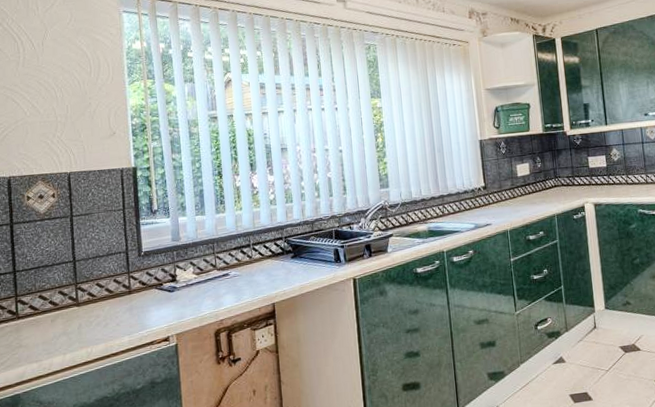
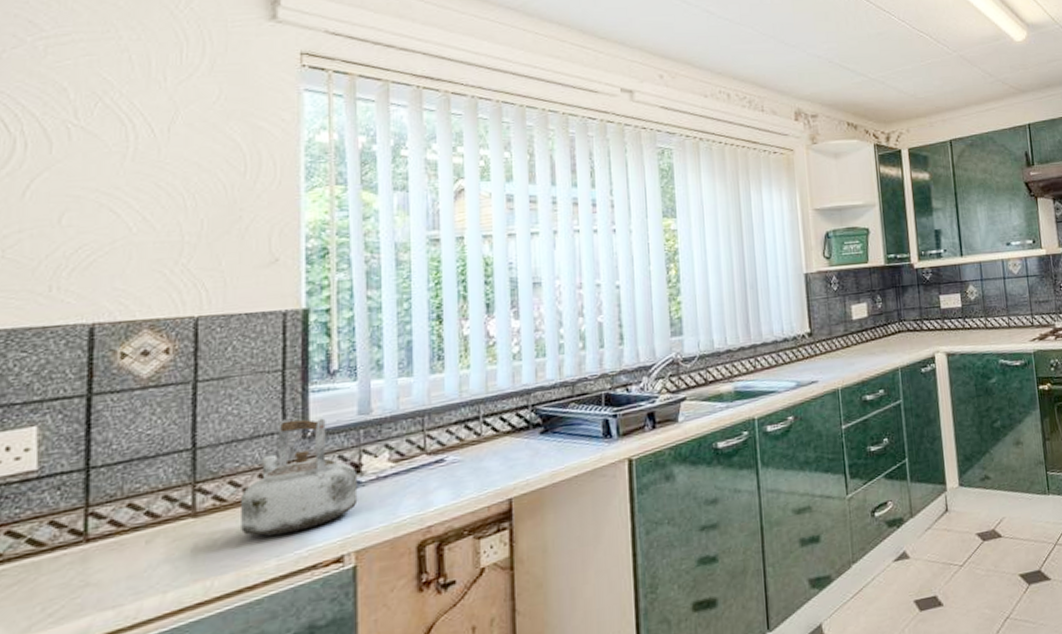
kettle: none [104,243,176,321] -> present [241,418,358,536]

